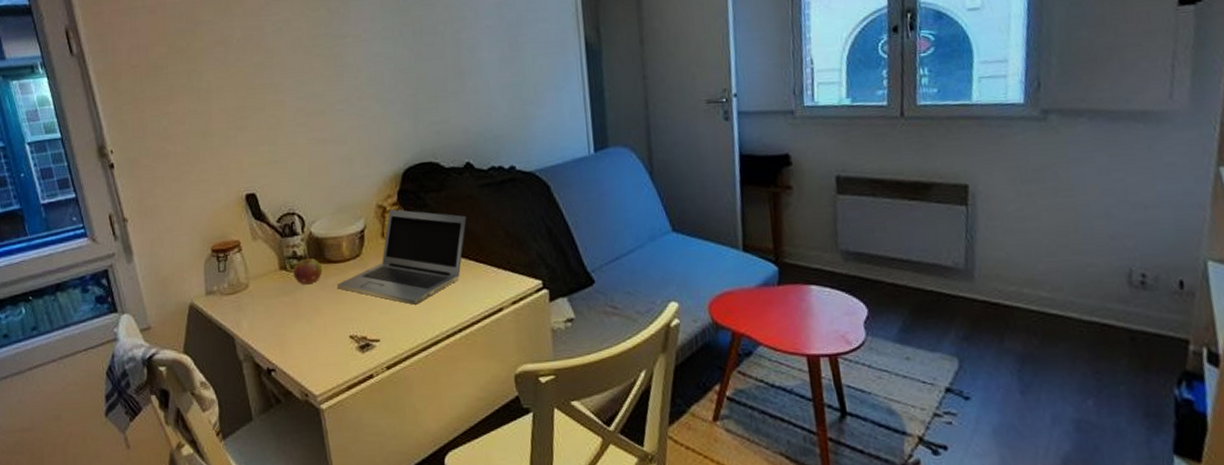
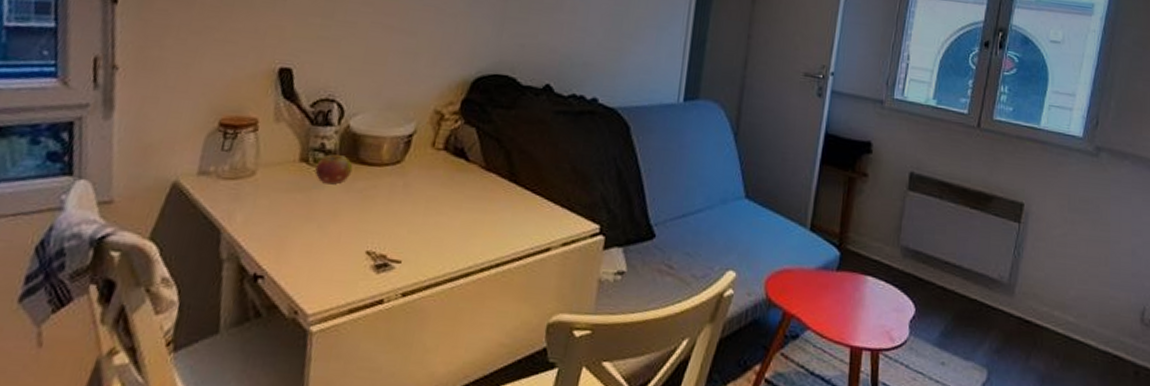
laptop: present [336,209,467,305] -> none [364,117,533,228]

